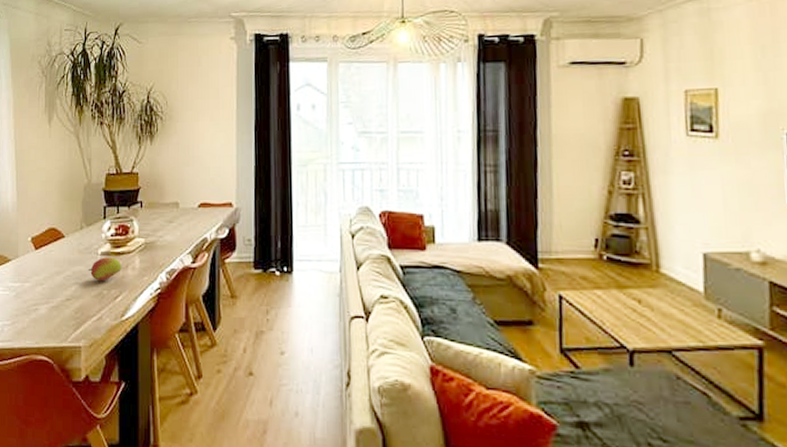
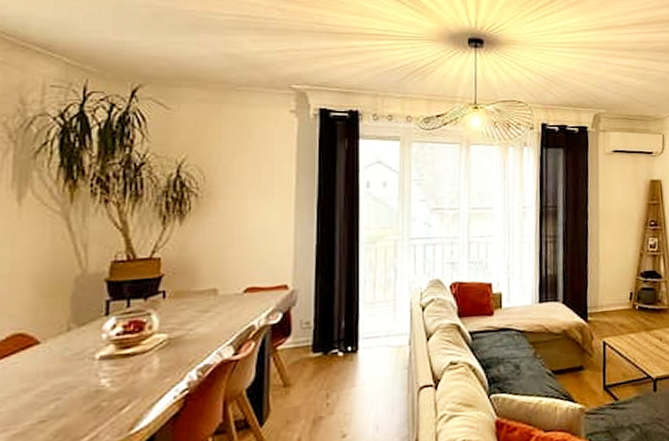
fruit: present [88,257,121,281] -> none [77,360,132,392]

